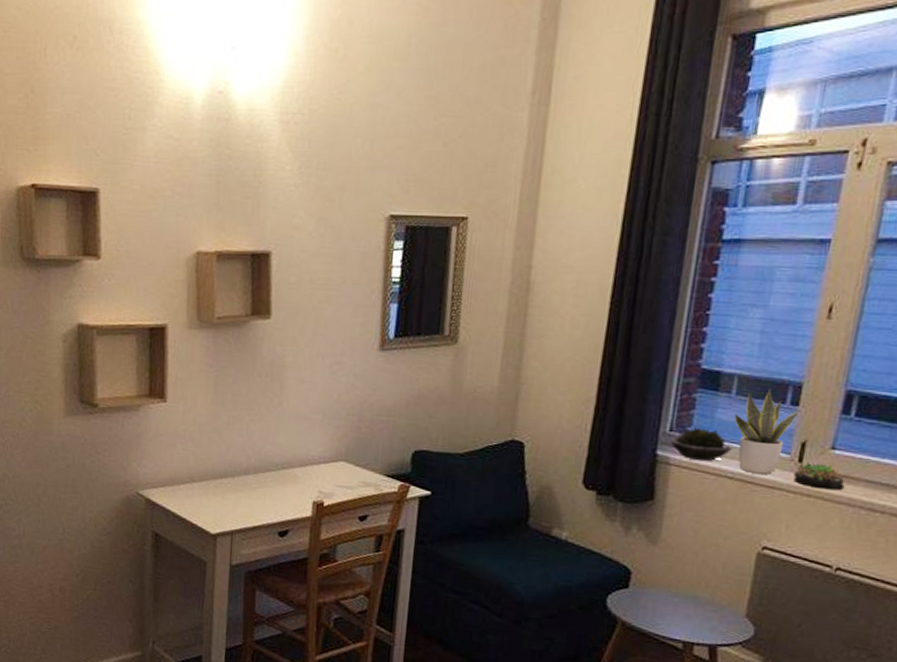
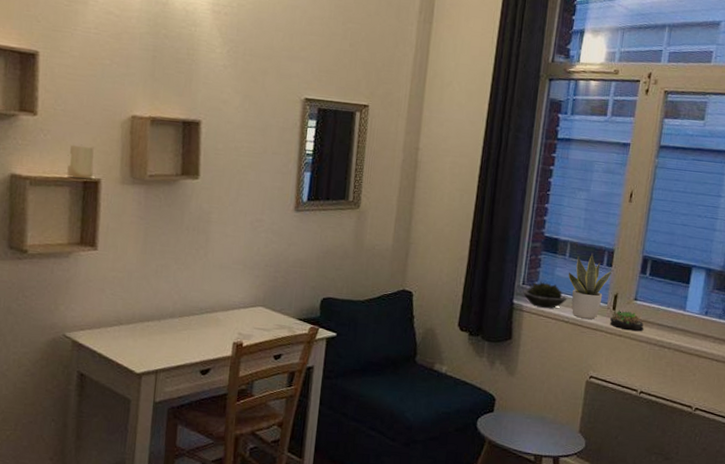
candle: none [132,287,159,325] -> present [67,144,94,179]

